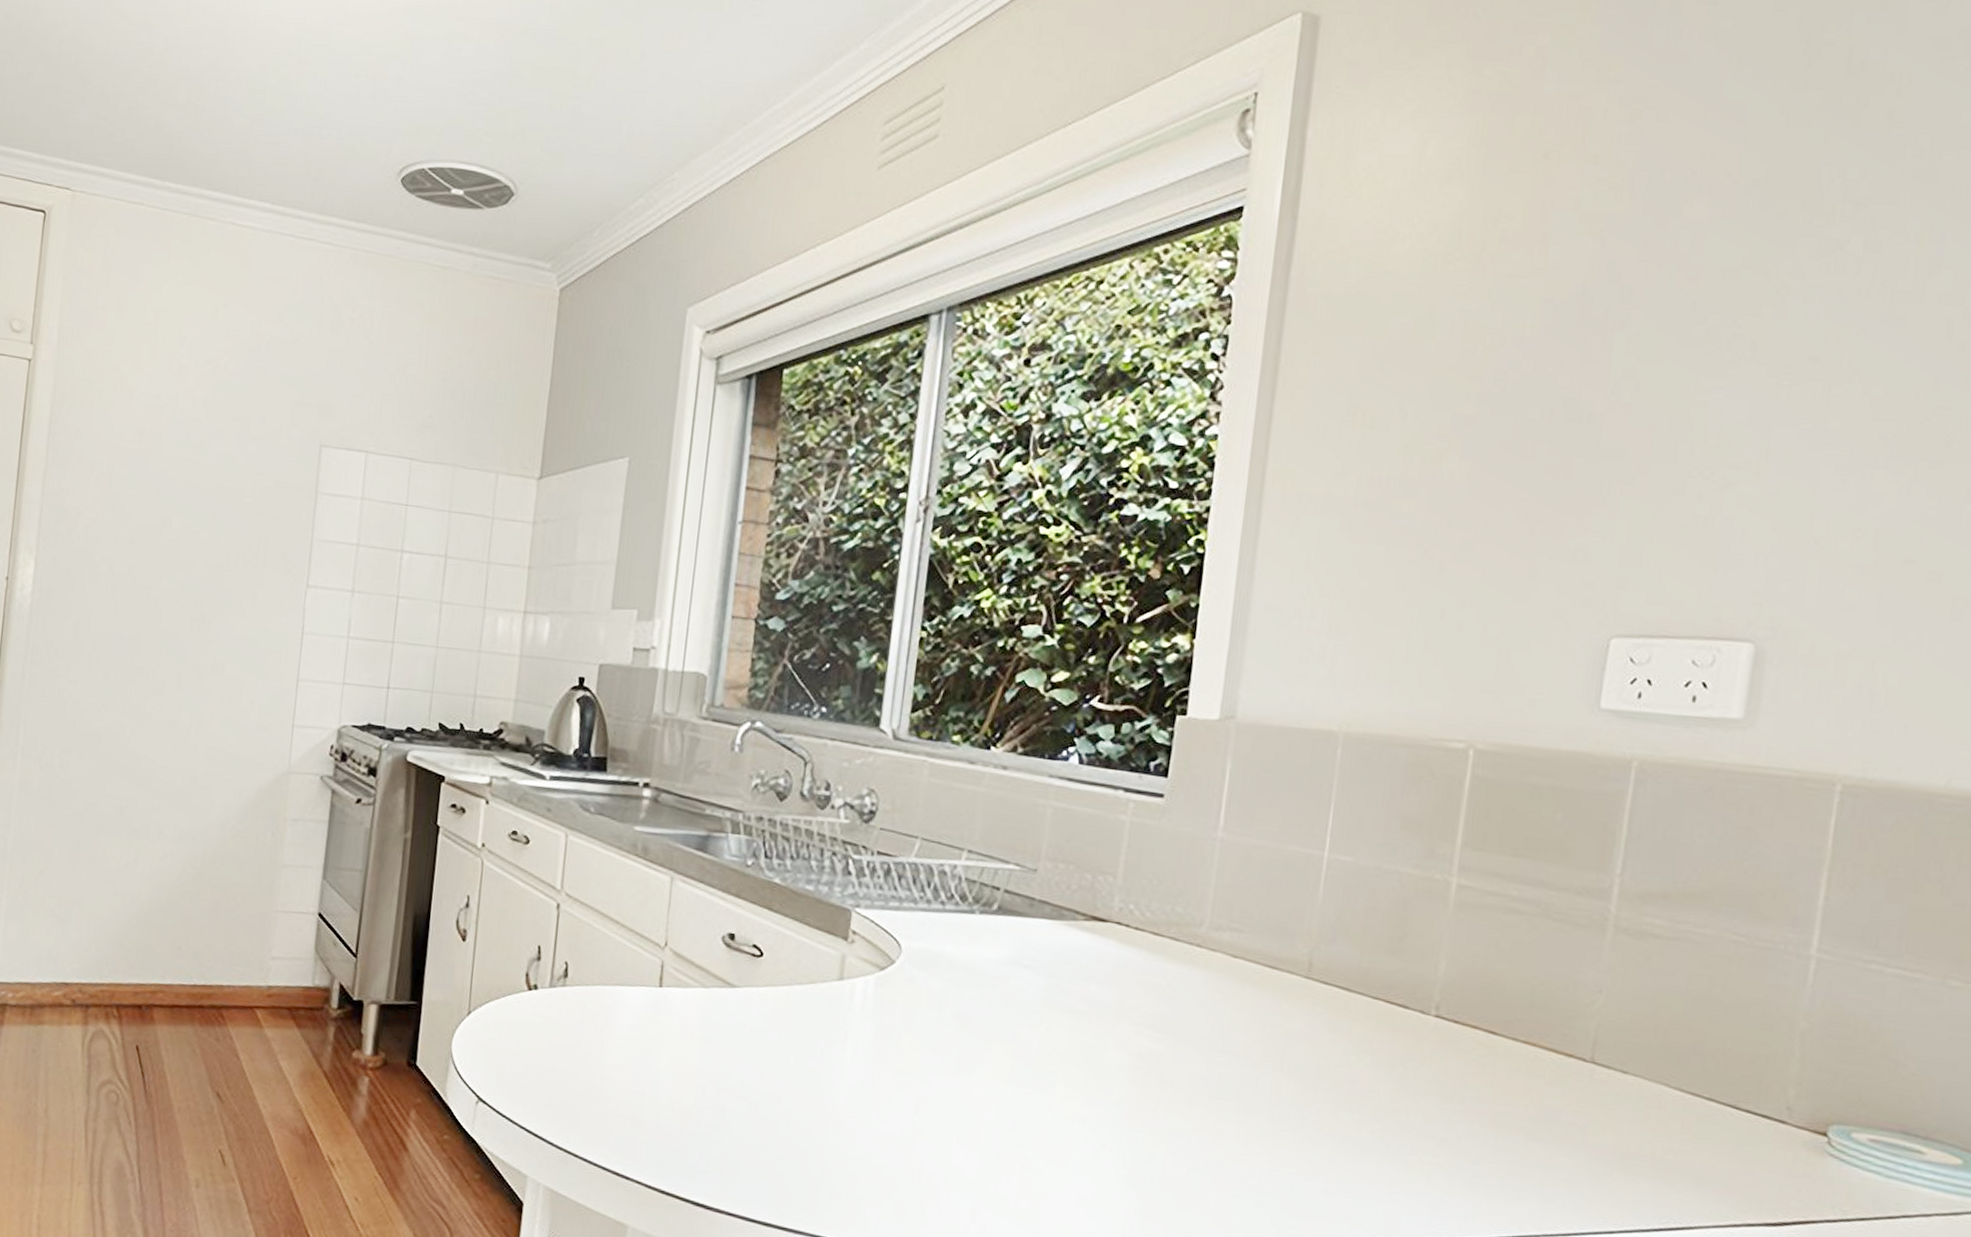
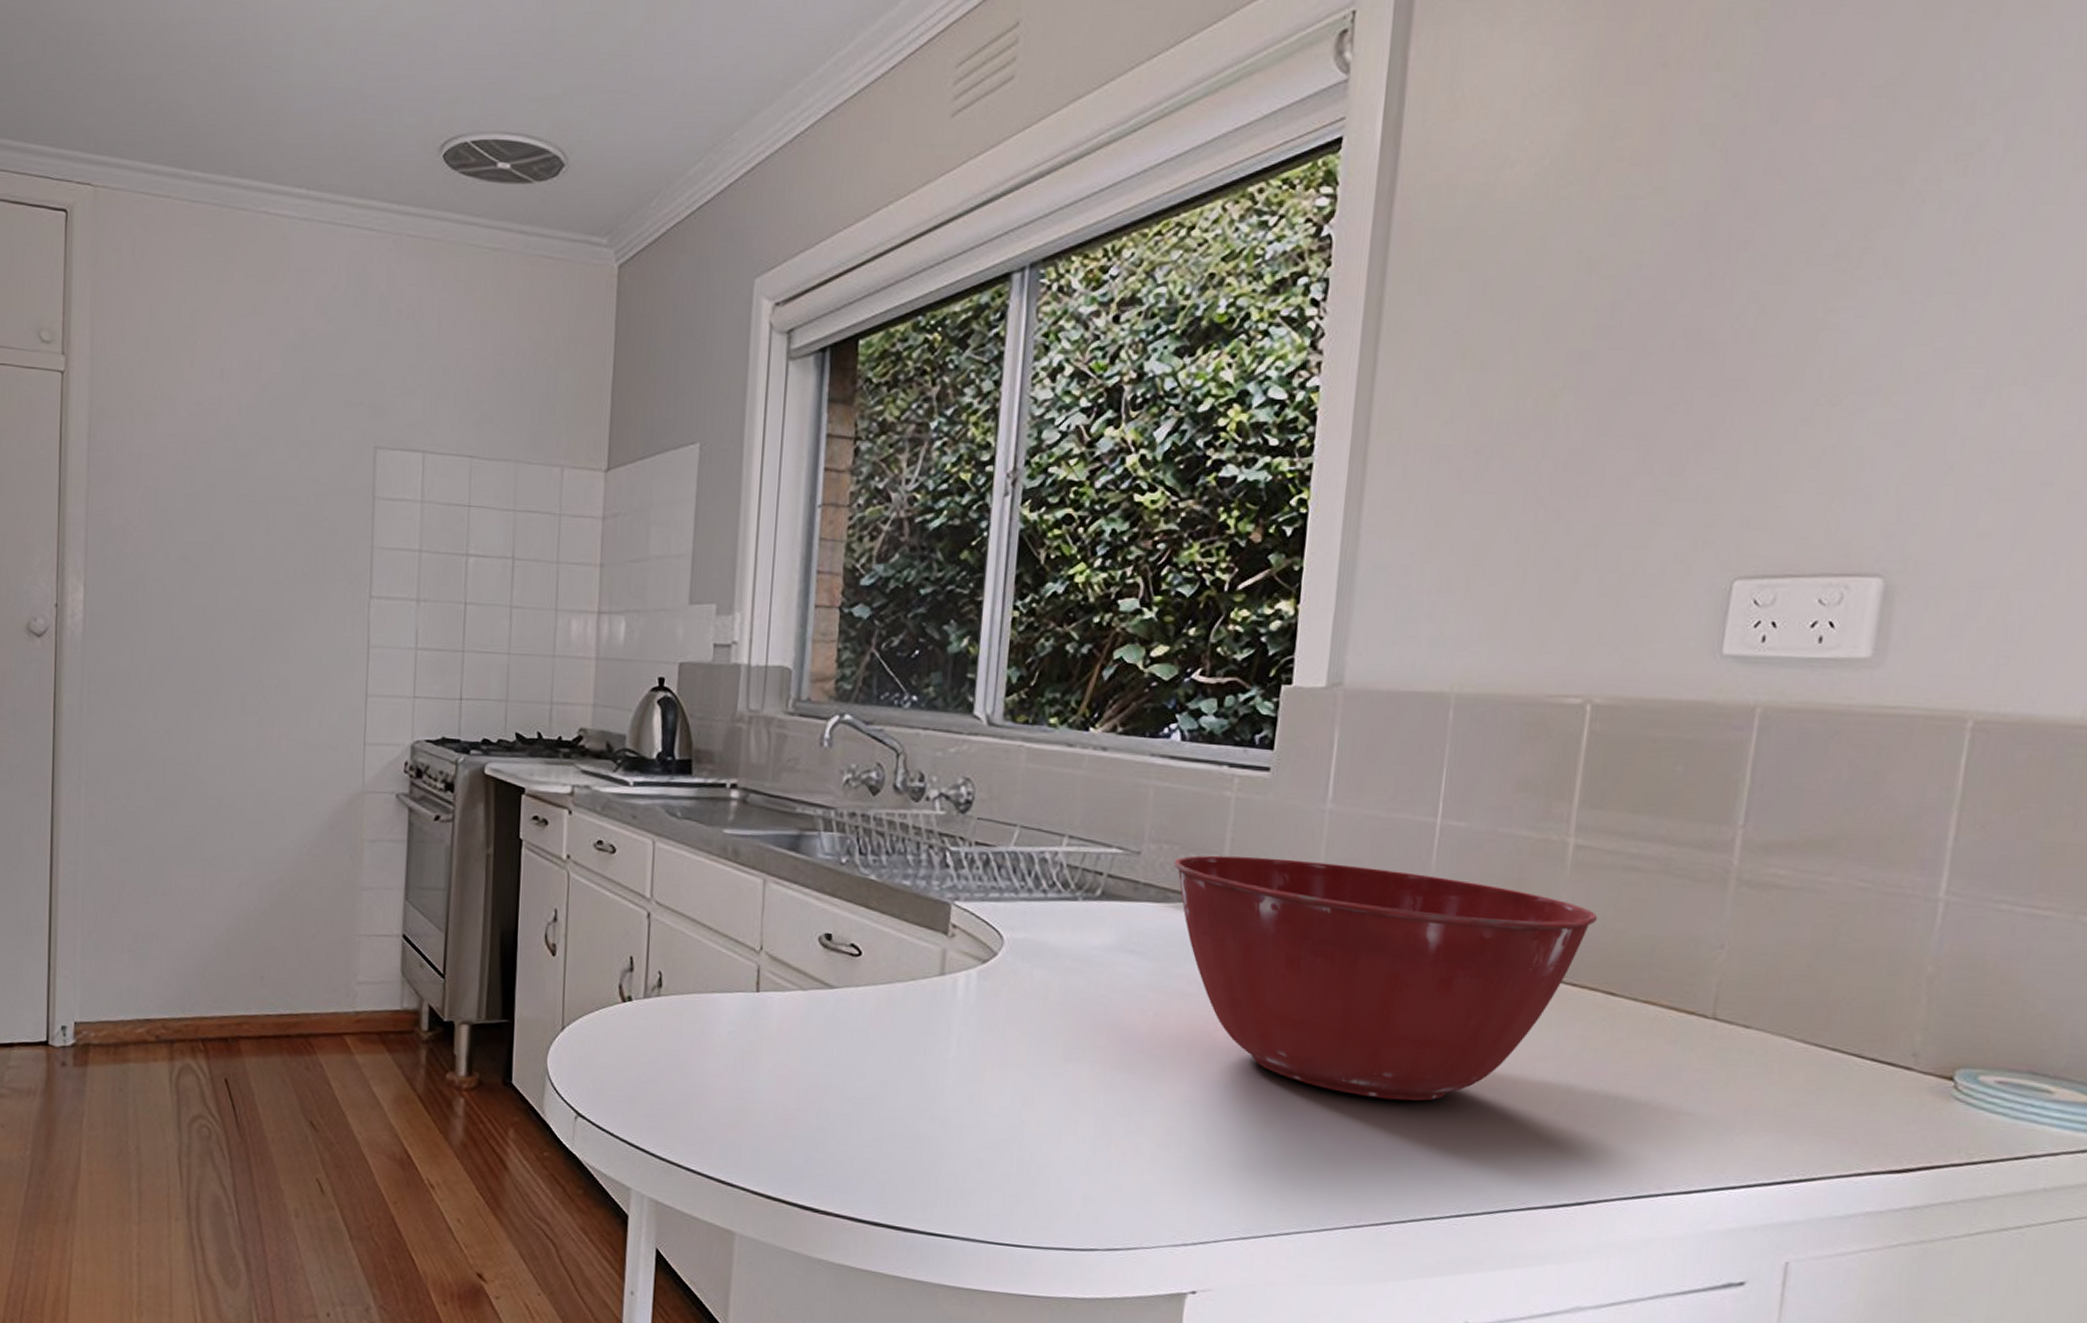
mixing bowl: none [1068,876,1479,1129] -> present [1173,855,1598,1101]

